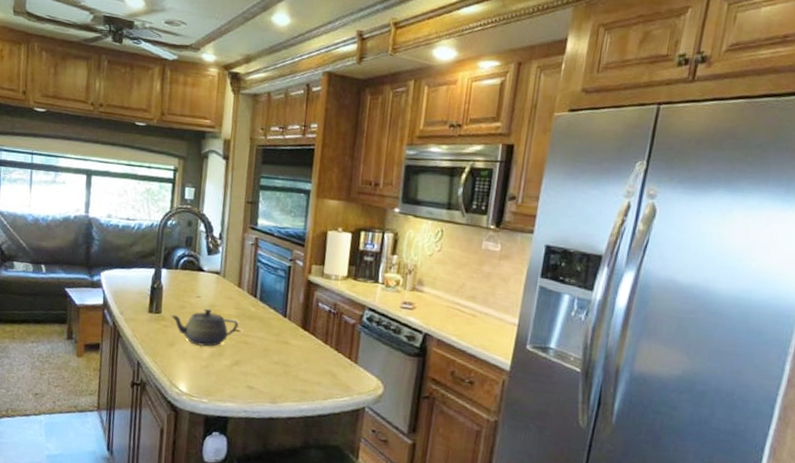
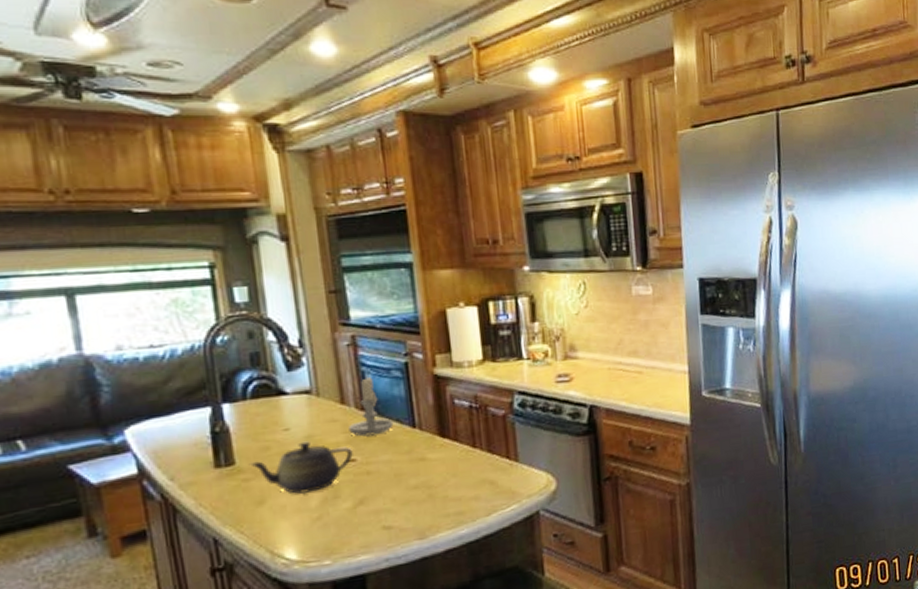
candle: none [239,270,272,317] -> present [348,376,394,437]

